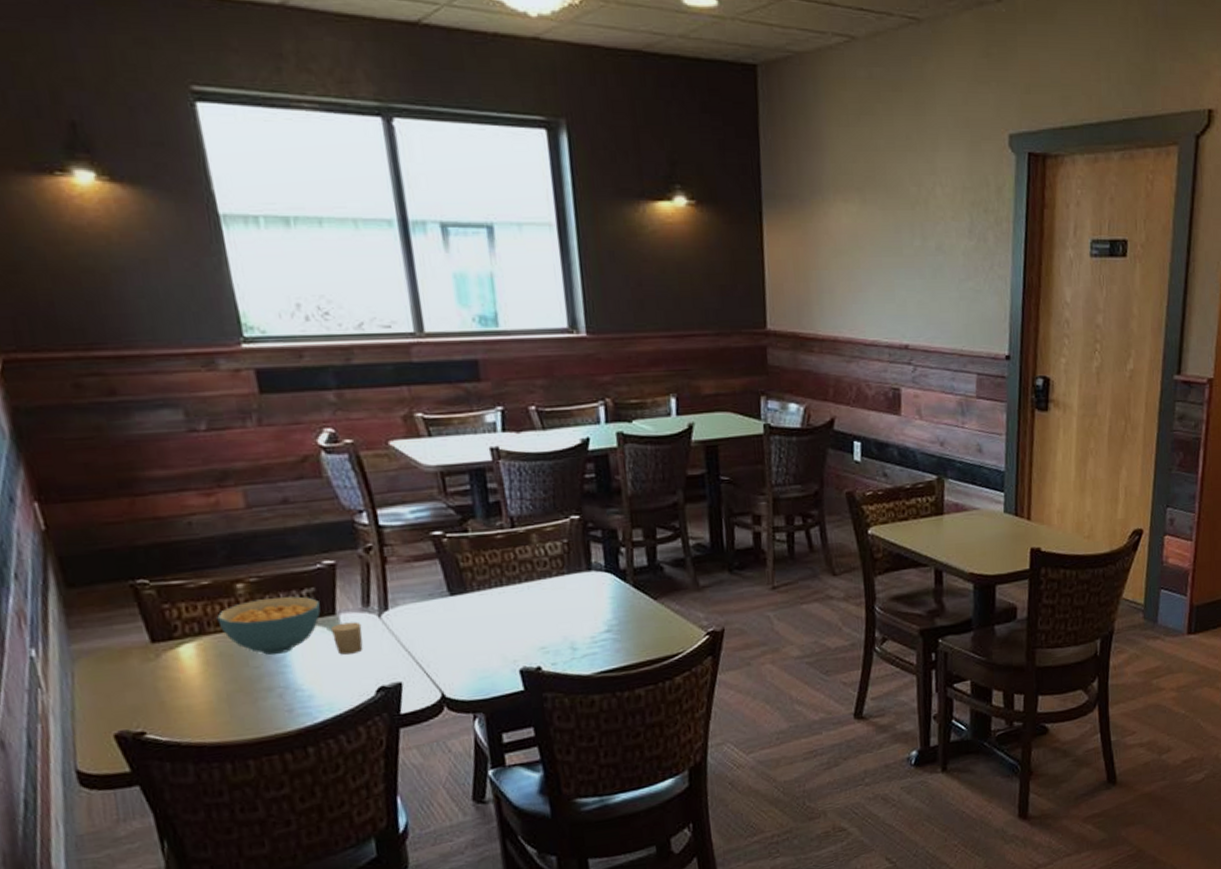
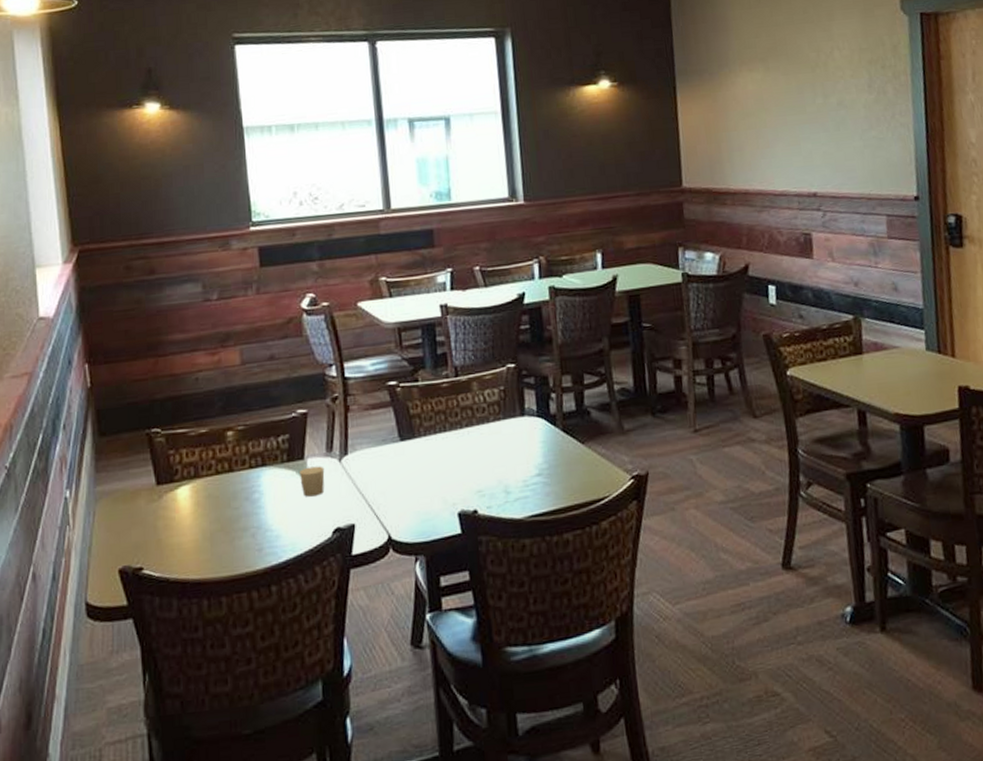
cereal bowl: present [217,596,321,656] -> none [209,442,292,497]

